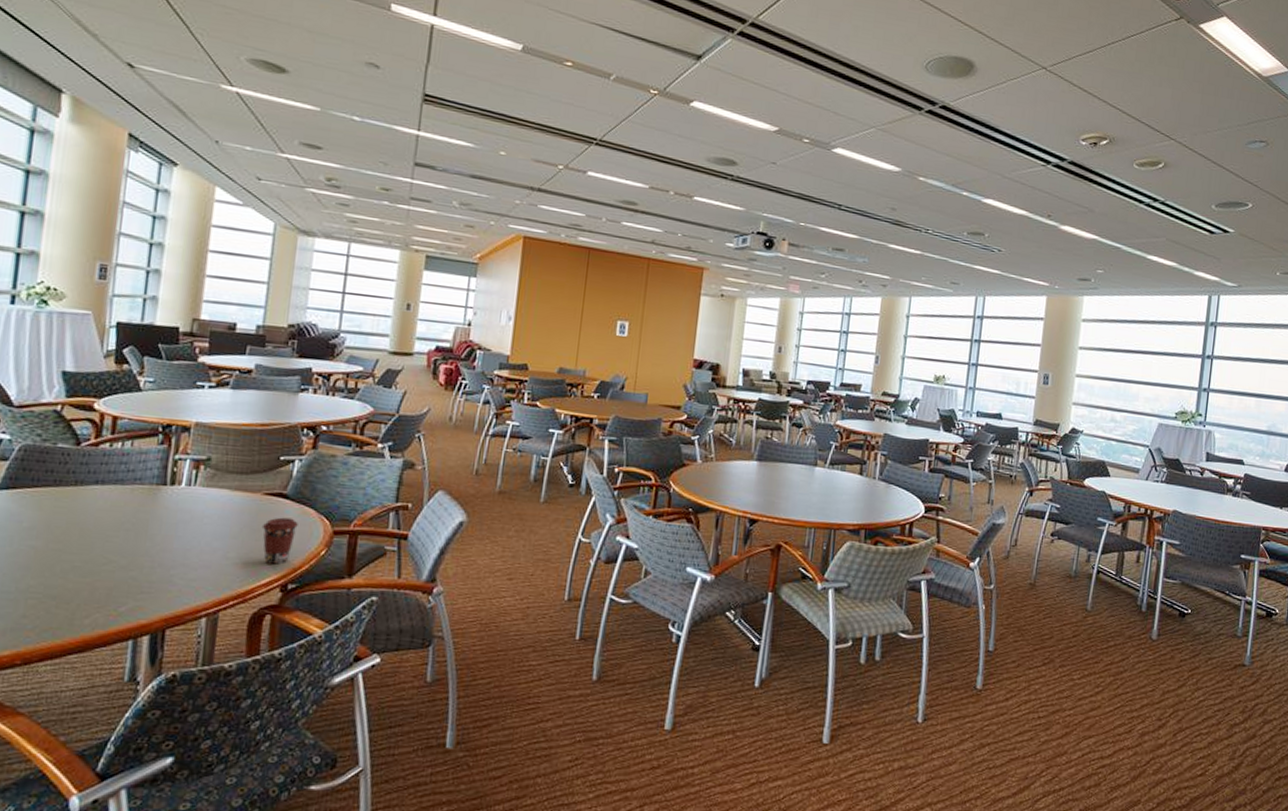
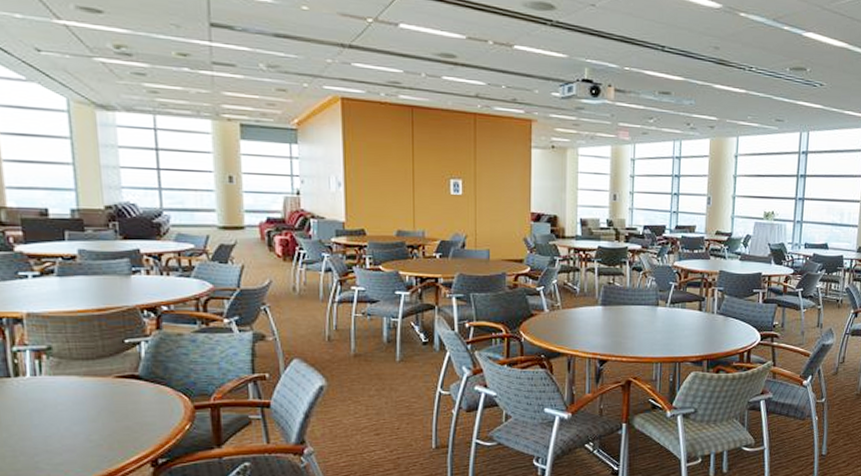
coffee cup: present [261,517,298,565] -> none [119,397,157,442]

